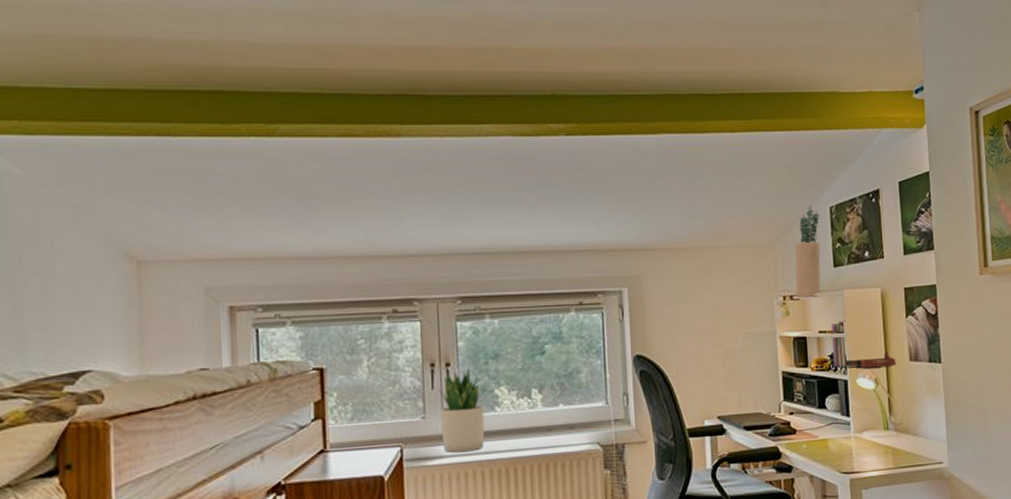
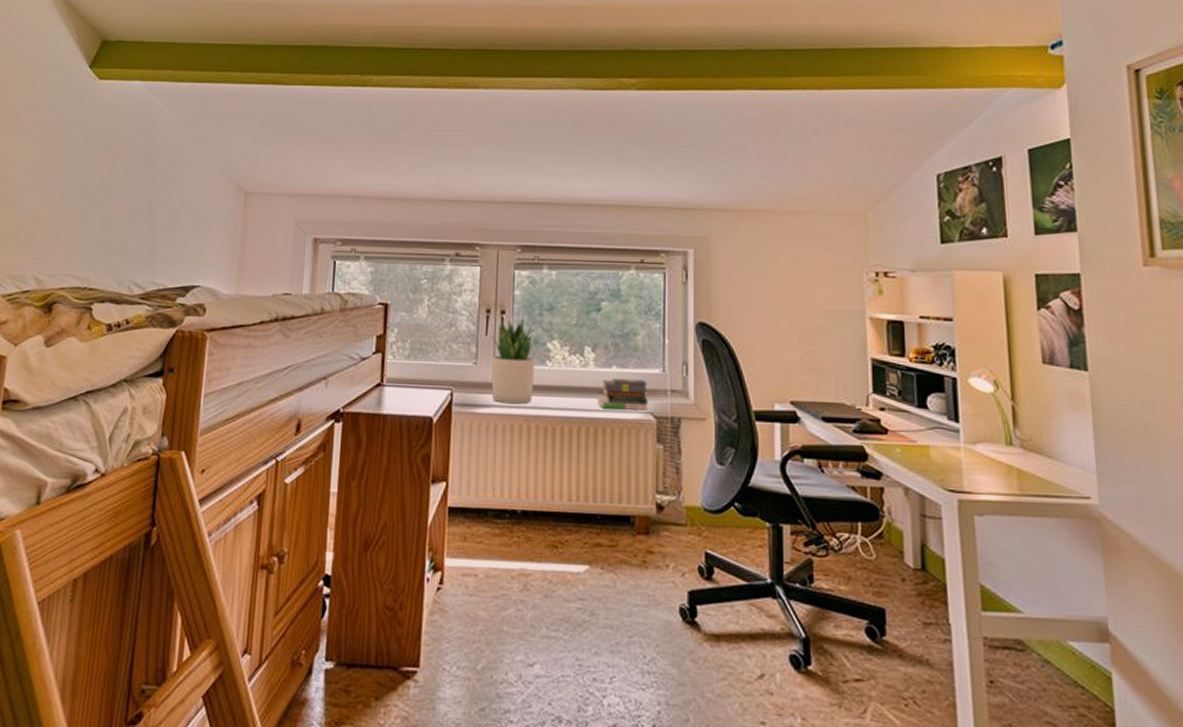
books: none [546,413,594,445] -> present [596,377,648,411]
vase: present [795,206,821,298] -> none [891,172,924,277]
books: present [831,320,896,369] -> none [935,306,1024,368]

